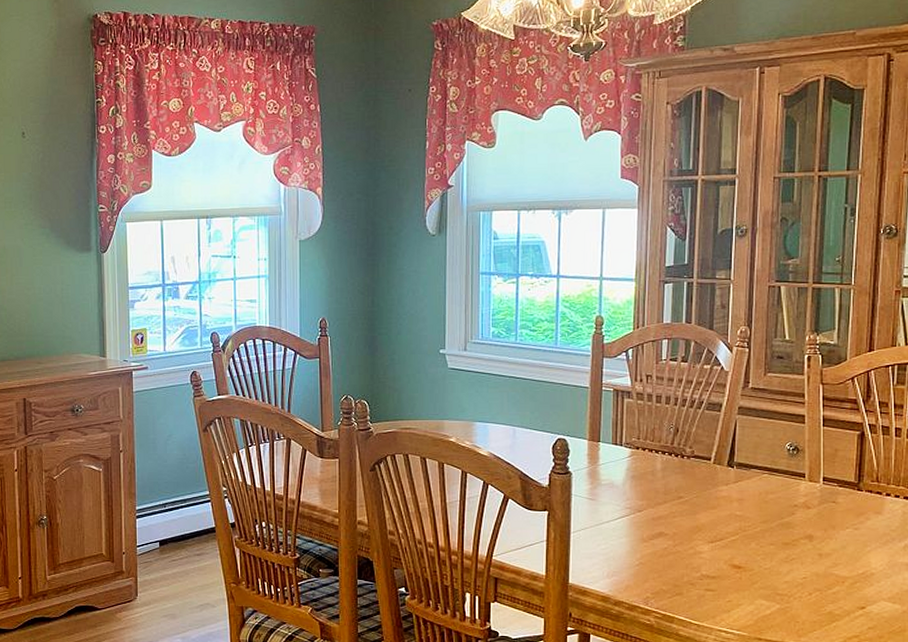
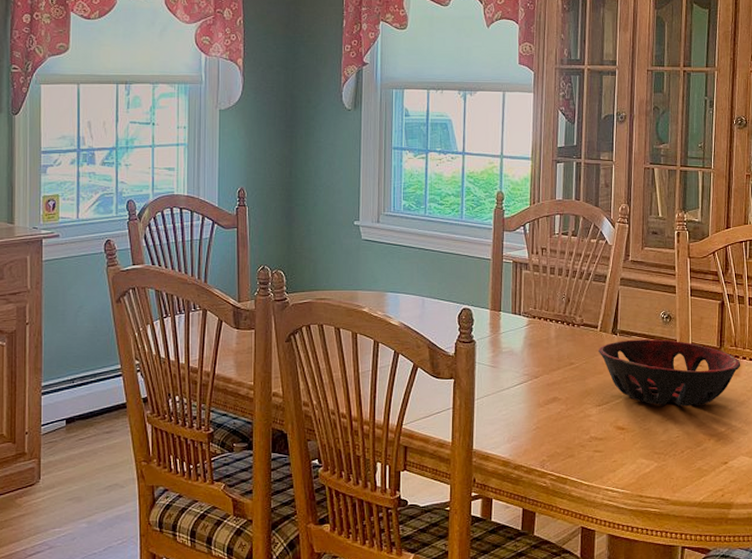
decorative bowl: none [712,473,884,546] -> present [599,339,741,407]

